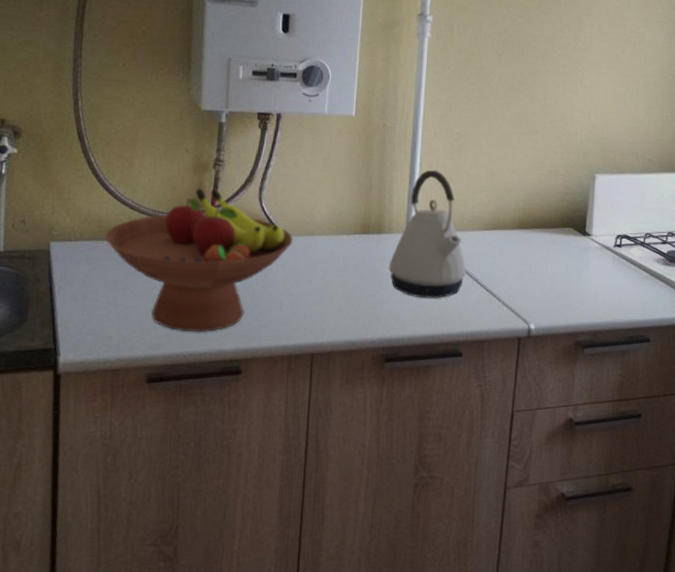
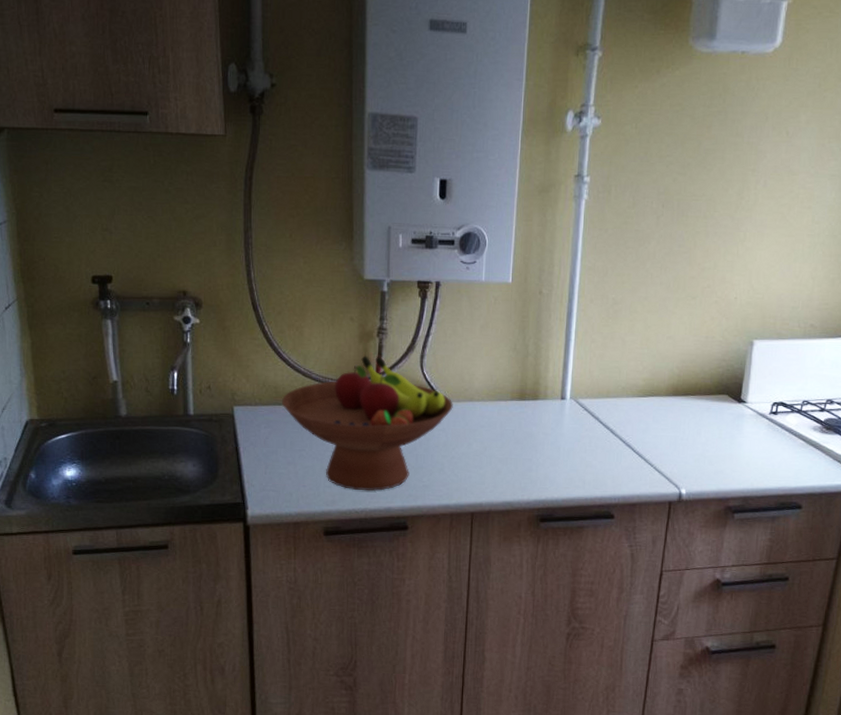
kettle: present [388,170,466,299] -> none [544,336,620,463]

